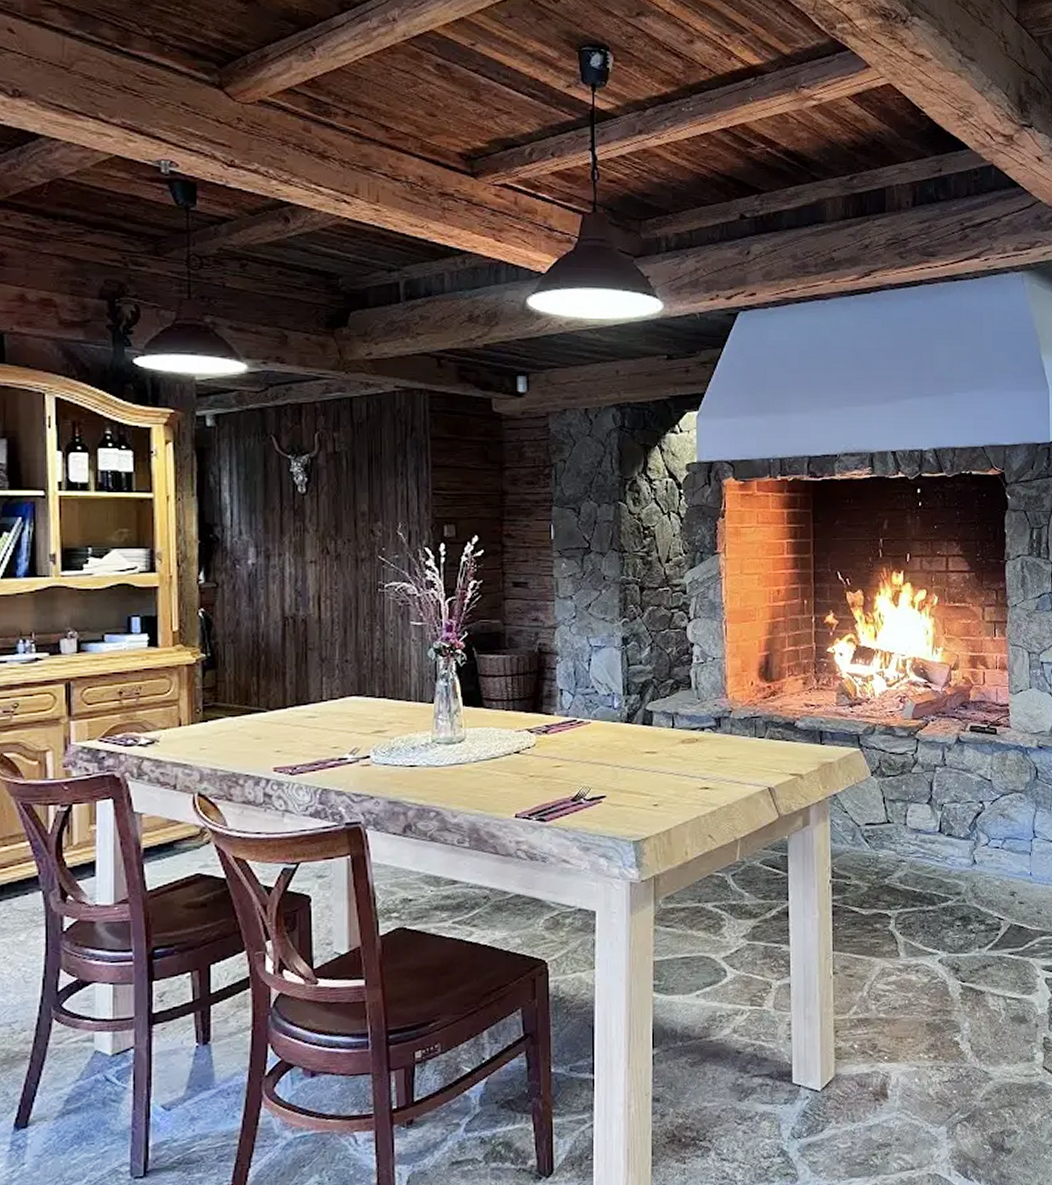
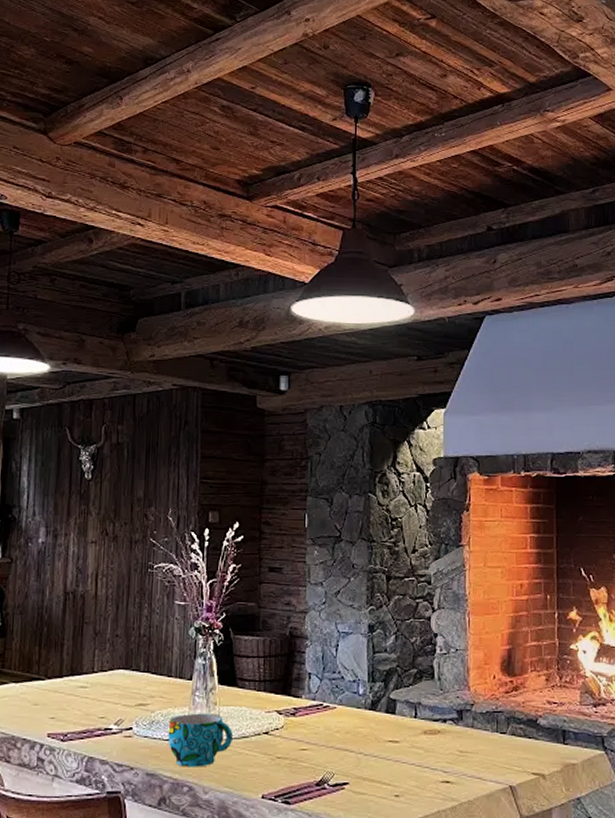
cup: none [410,736,481,792] -> present [167,713,233,767]

